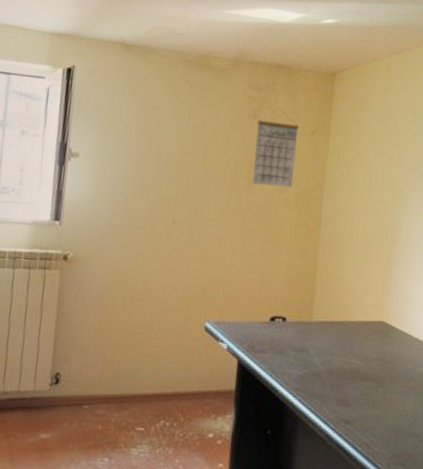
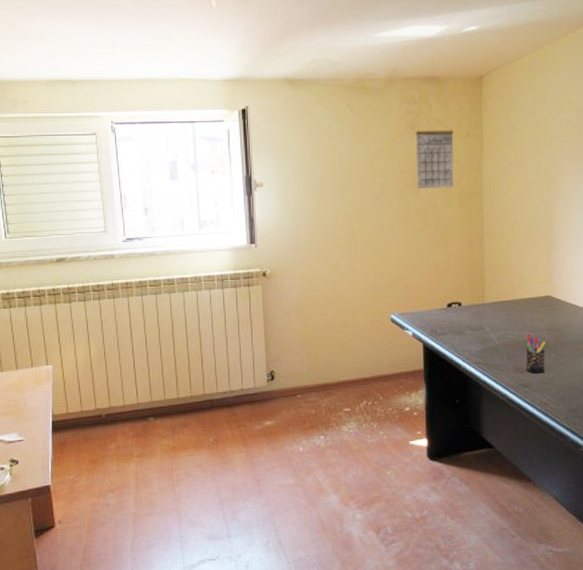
pen holder: none [350,361,374,410] -> present [525,333,546,374]

